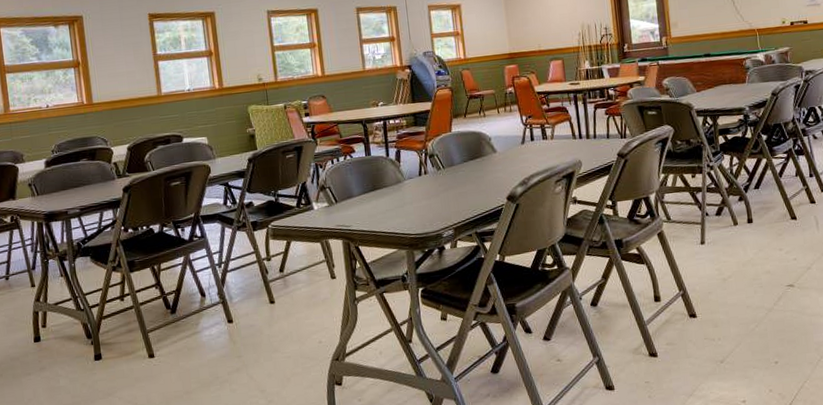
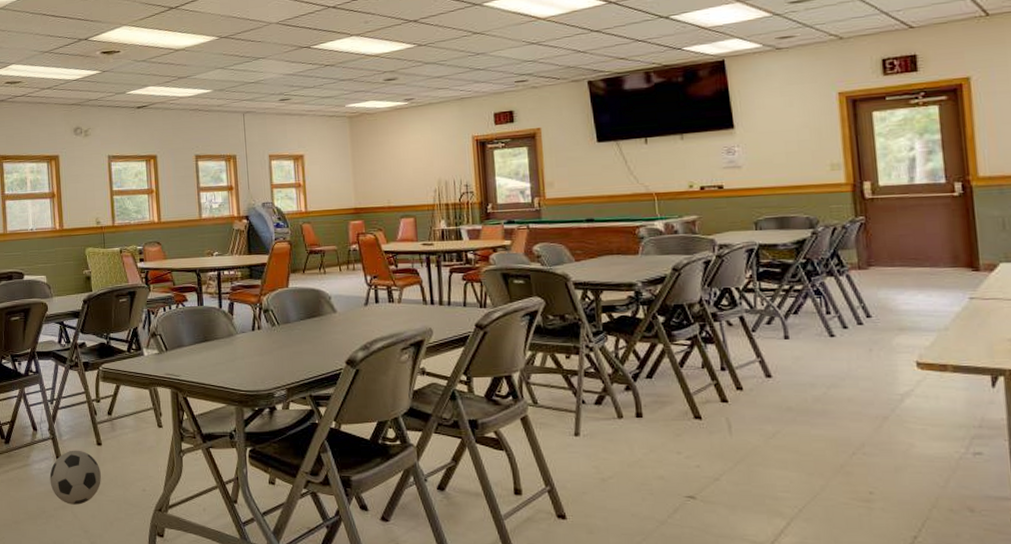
soccer ball: none [221,311,276,367] -> present [49,450,101,505]

